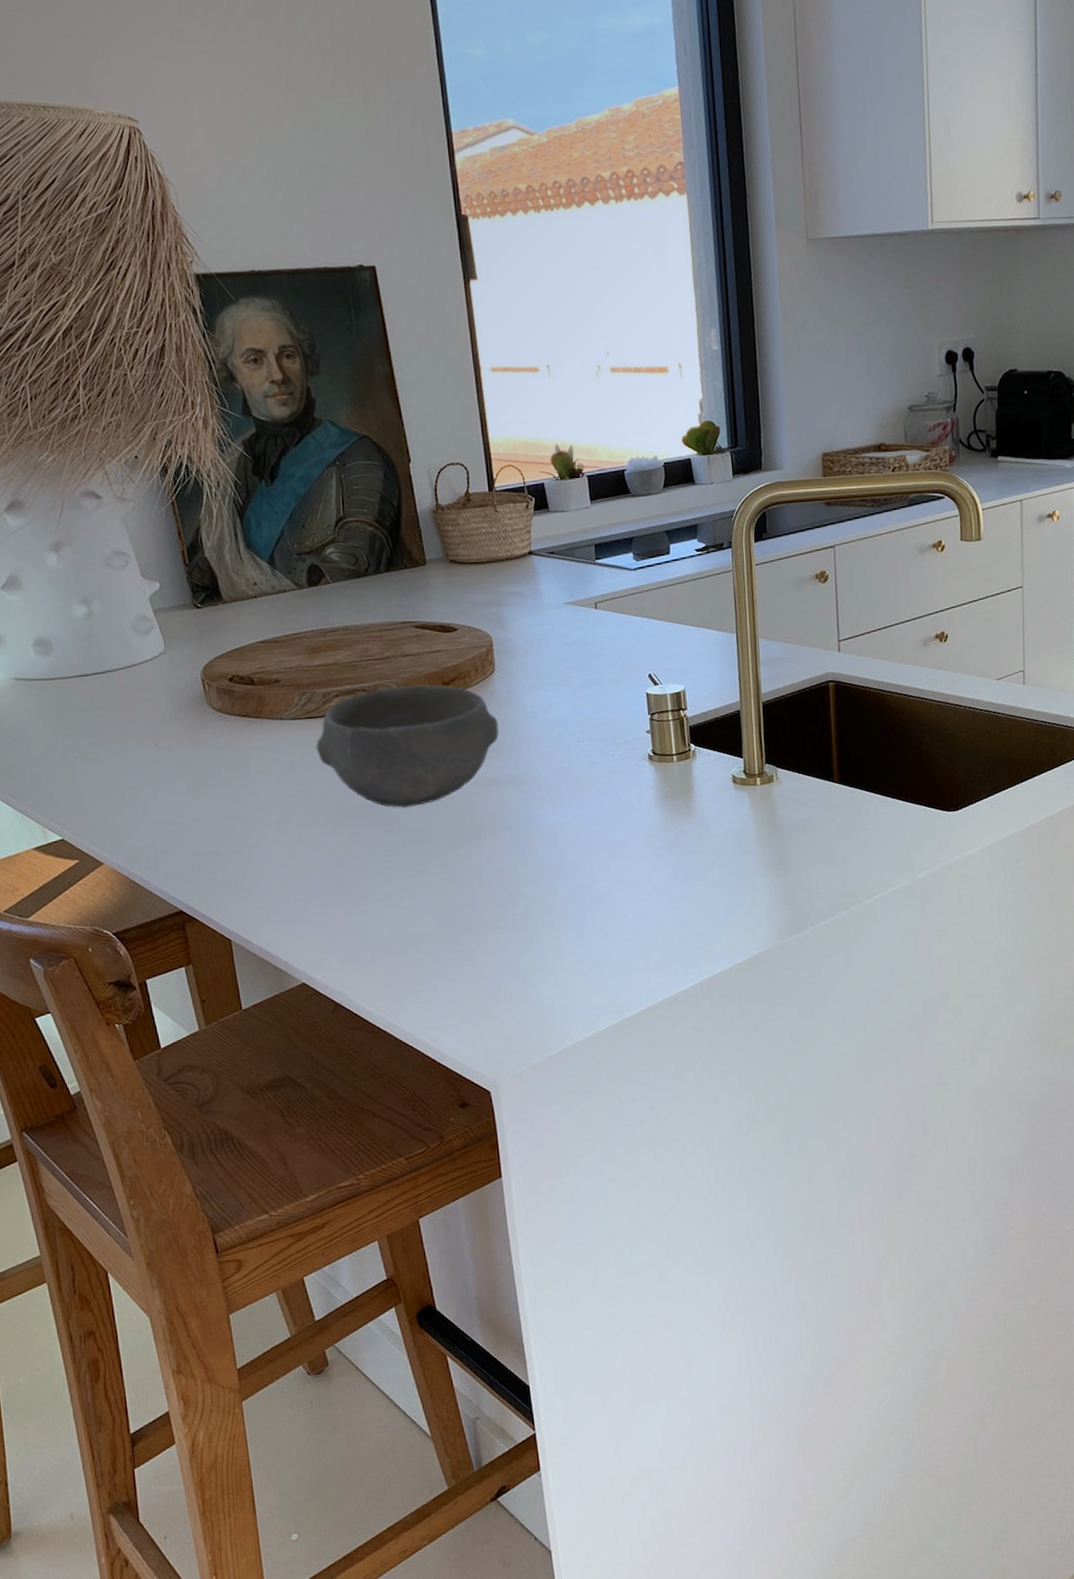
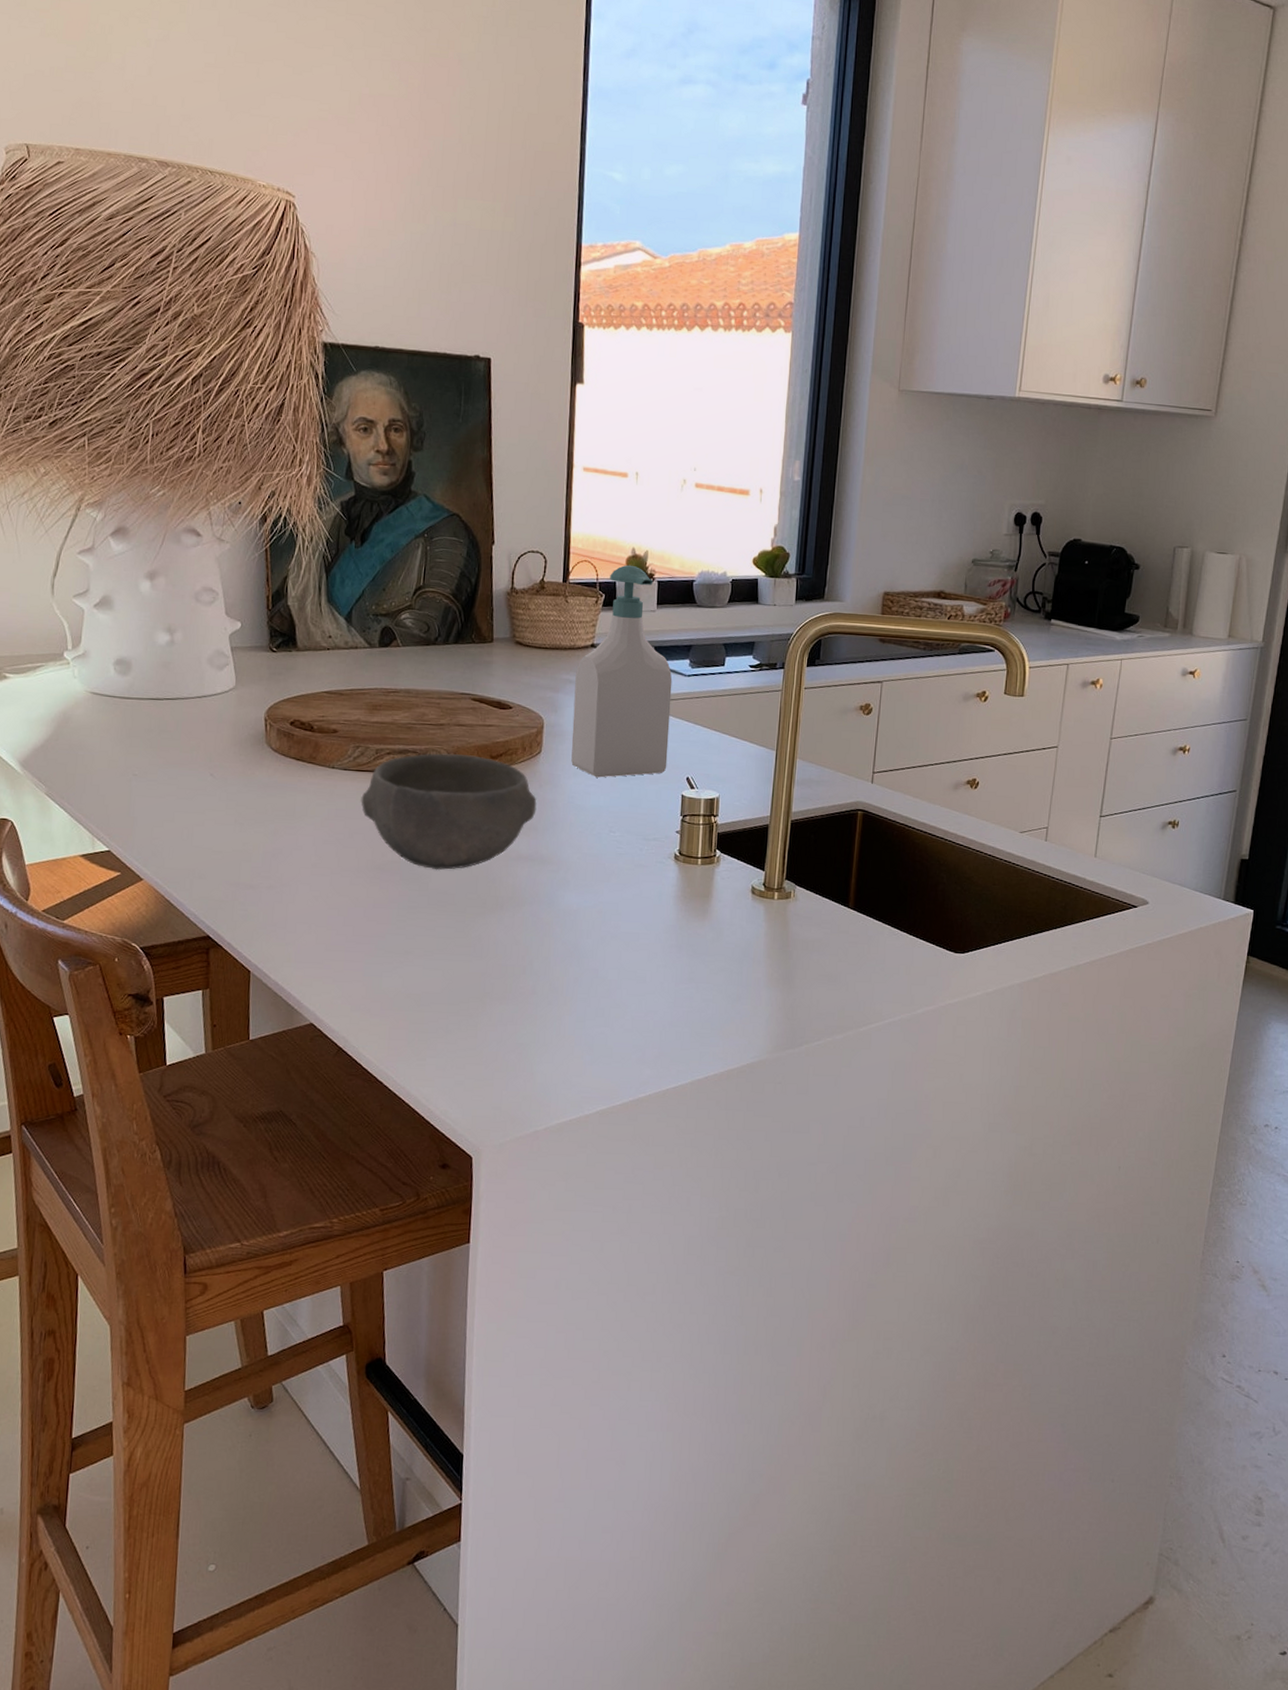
soap bottle: none [517,463,627,689] -> present [571,565,673,778]

